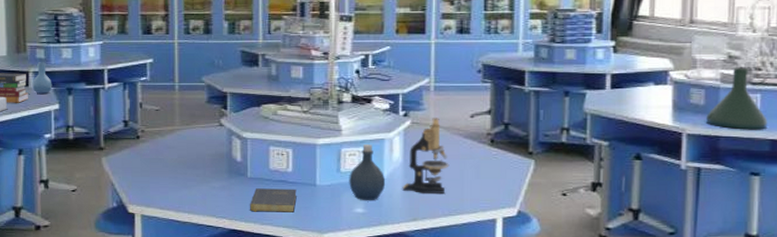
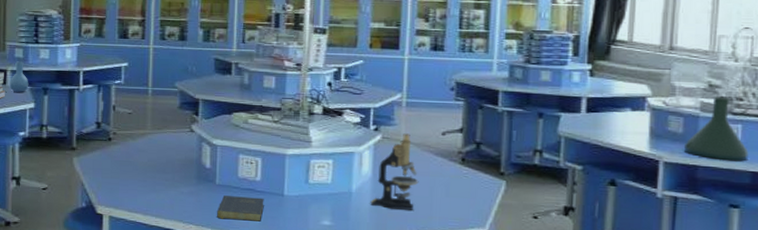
flask: present [349,144,386,200] -> none [317,157,354,213]

